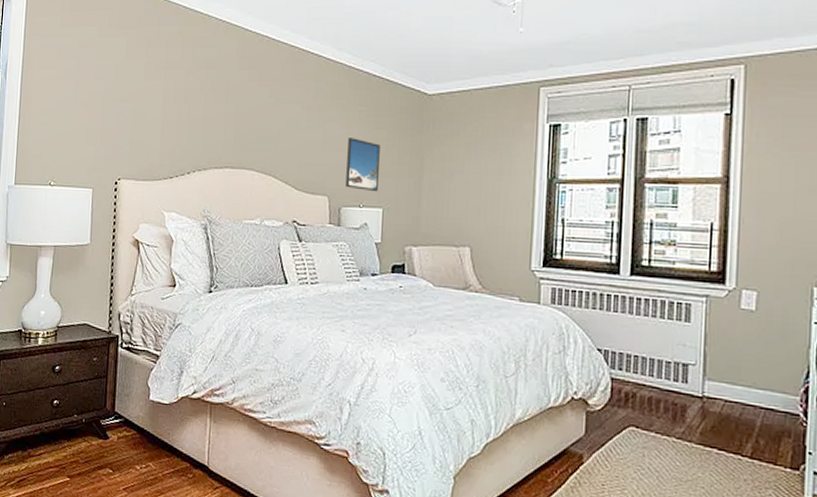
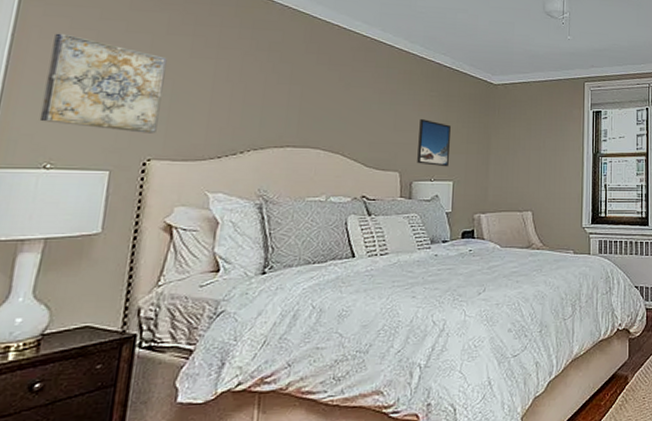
wall art: none [44,63,128,154] -> present [39,33,167,134]

